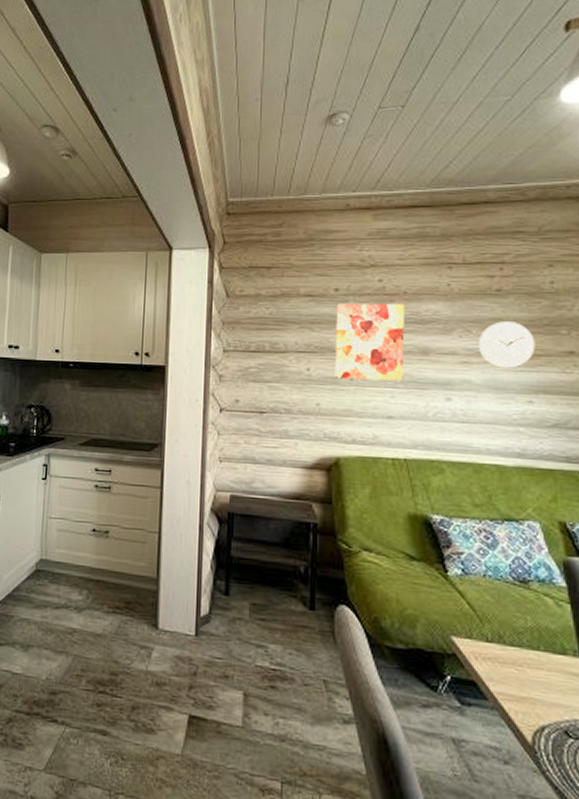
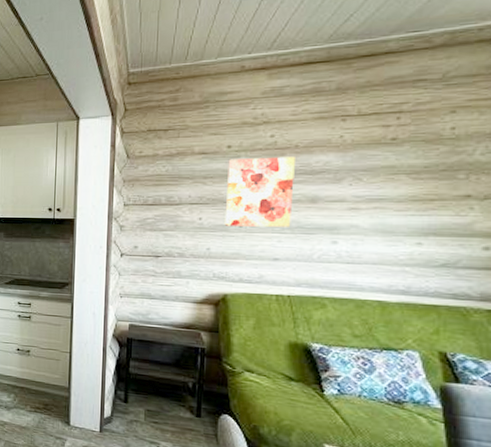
wall clock: present [479,321,535,370] -> none [369,169,429,214]

